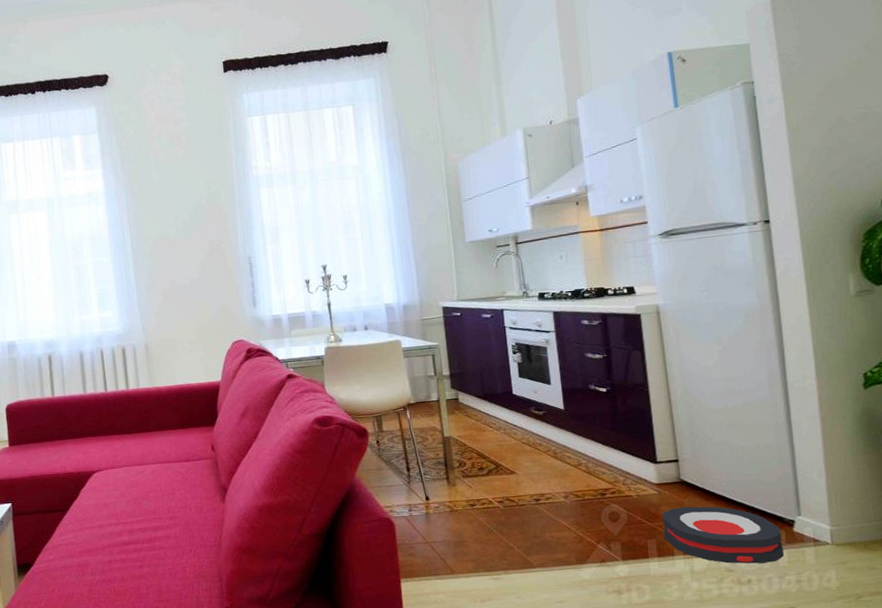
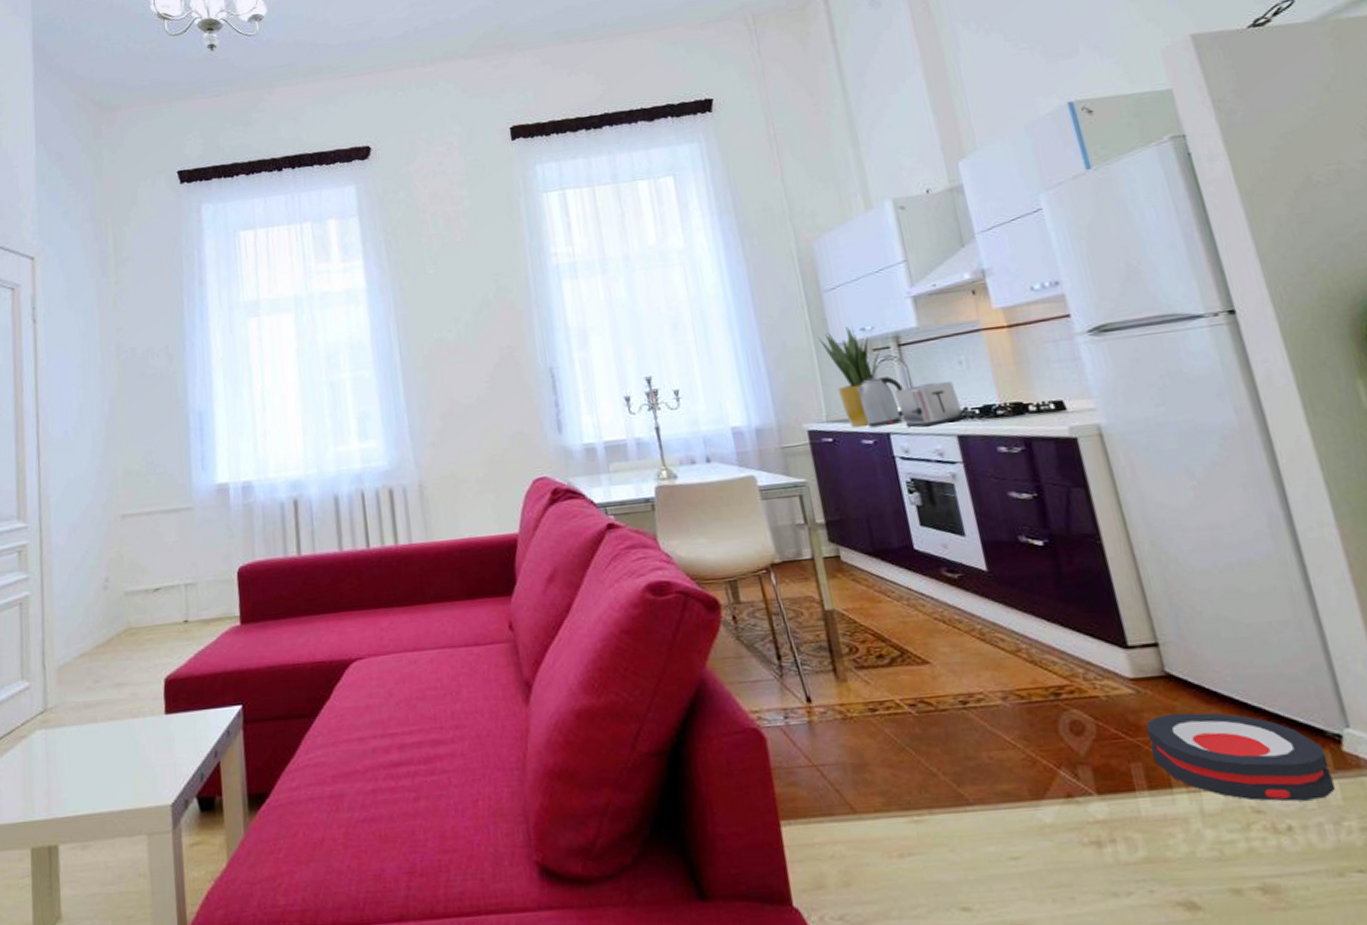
planter: none [455,229,503,306] -> present [817,327,882,428]
kettle: none [482,267,516,306] -> present [857,377,904,428]
toaster: none [510,270,560,306] -> present [894,380,964,428]

